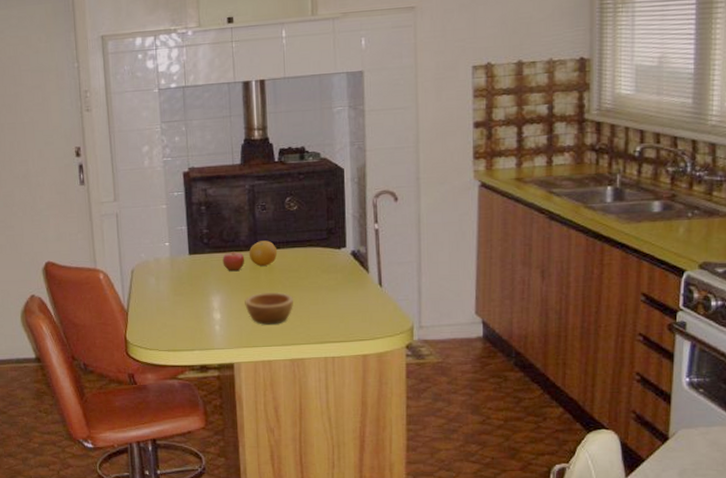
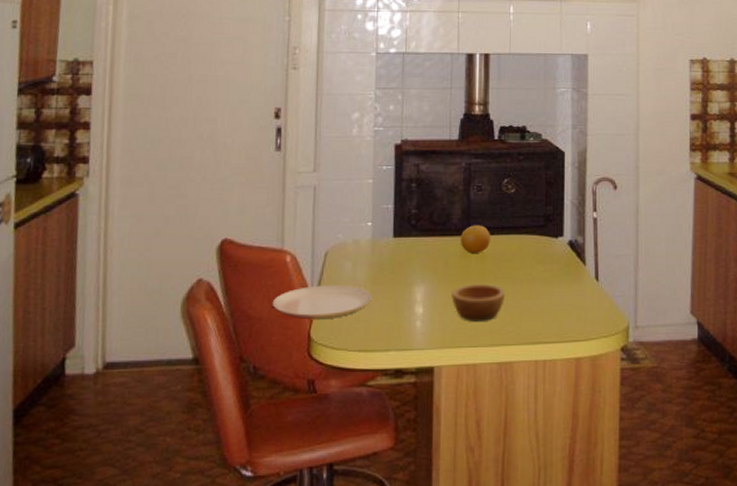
plate: none [92,296,175,326] -> present [272,285,372,320]
fruit: present [222,250,245,272] -> none [430,235,456,259]

